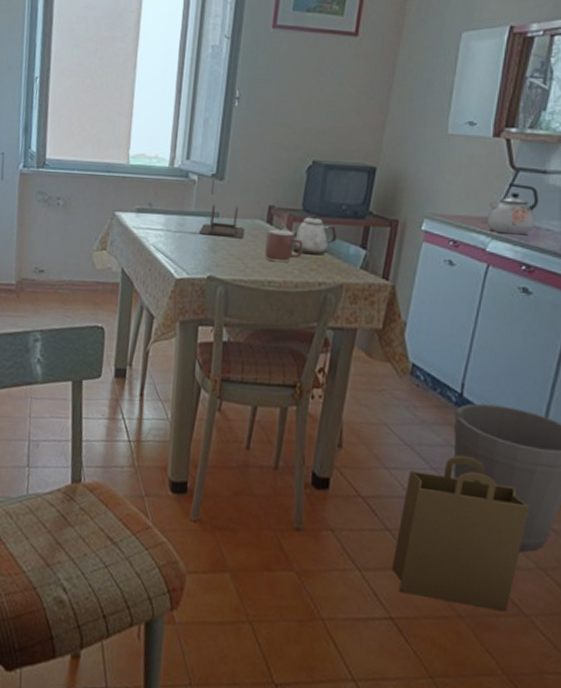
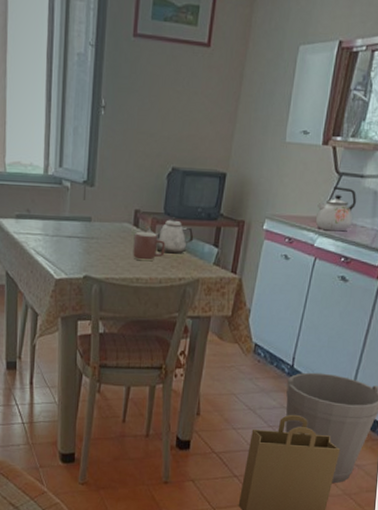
napkin holder: present [199,203,245,239] -> none [74,208,115,241]

